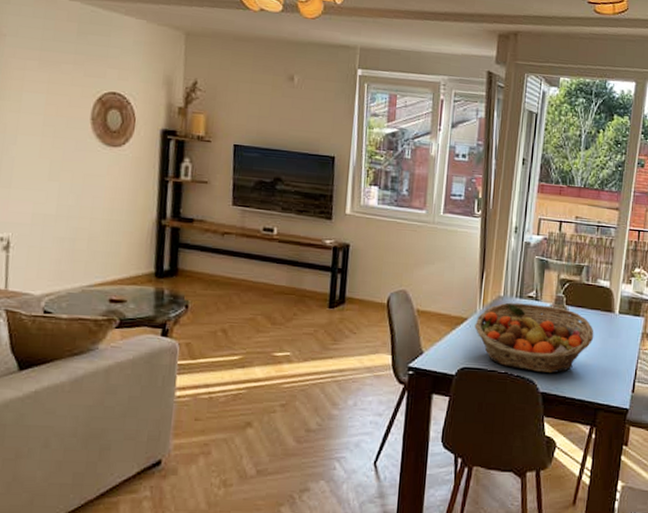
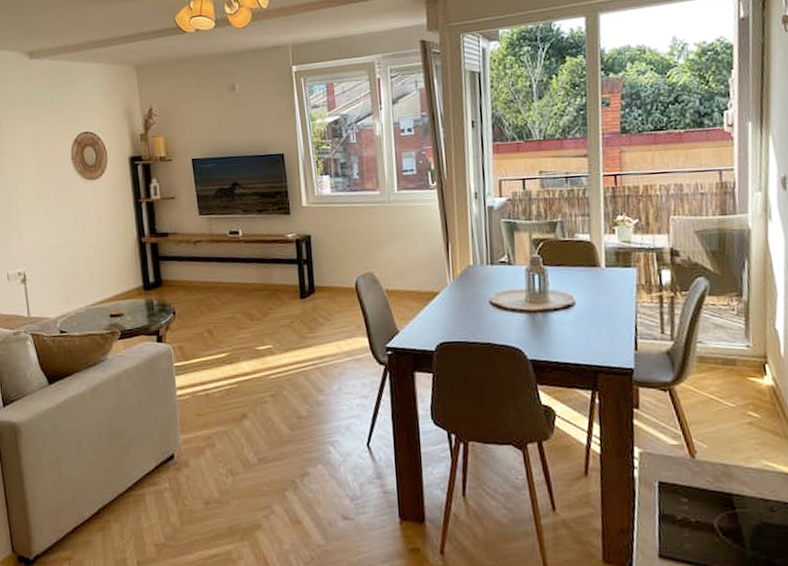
fruit basket: present [474,302,594,374] -> none [447,268,581,340]

